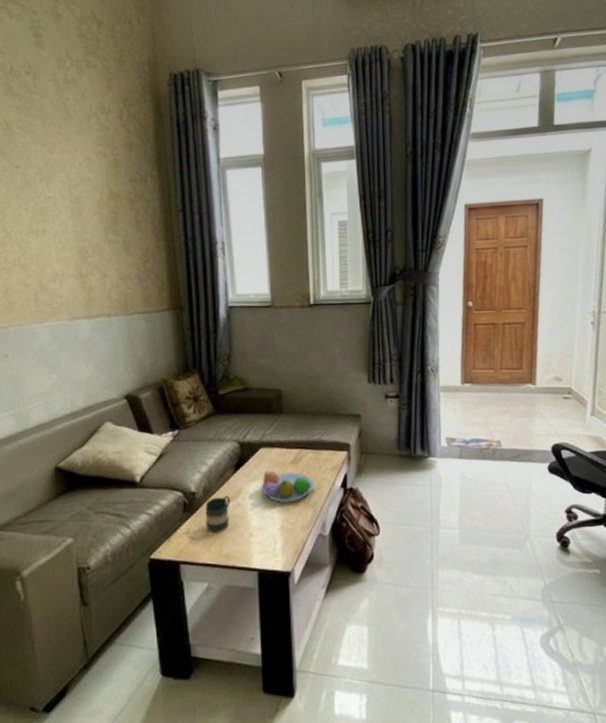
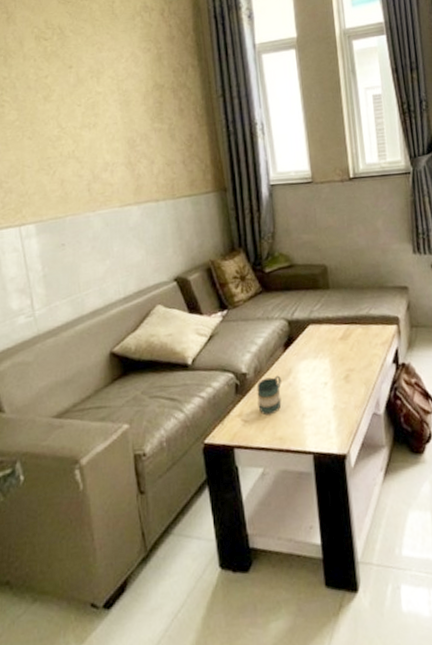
fruit bowl: present [261,470,315,503] -> none [311,348,366,382]

